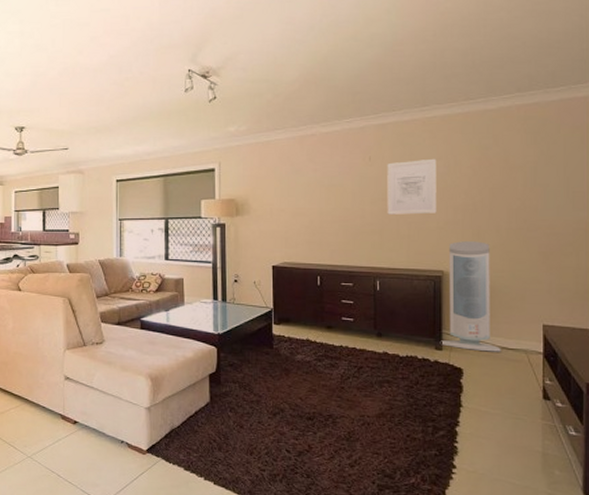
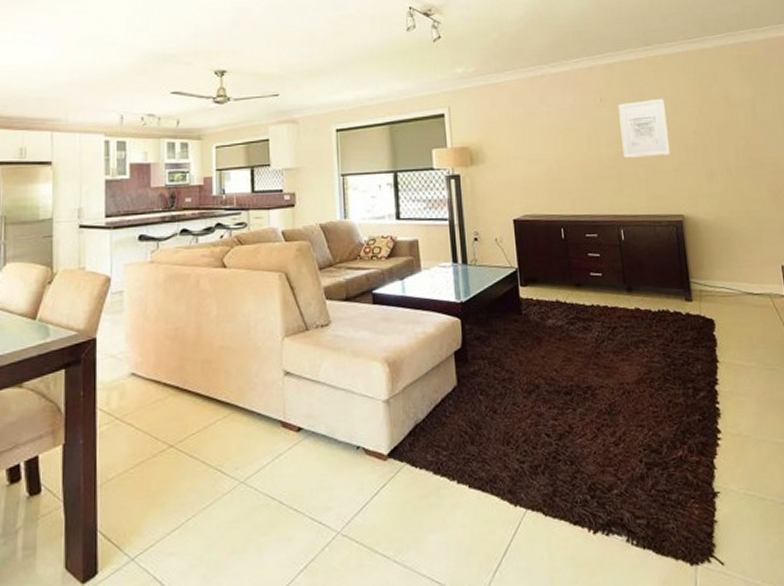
air purifier: present [441,241,501,352] -> none [686,182,748,299]

